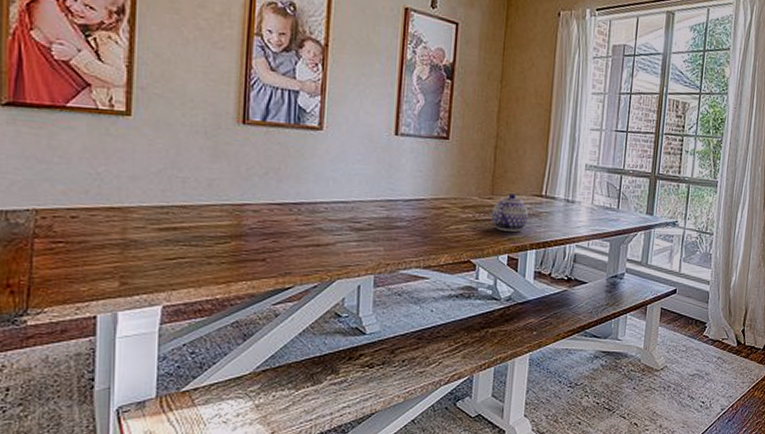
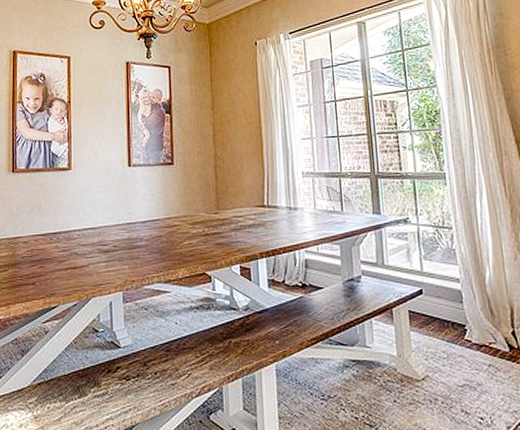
teapot: present [491,194,528,232] -> none [220,207,254,242]

